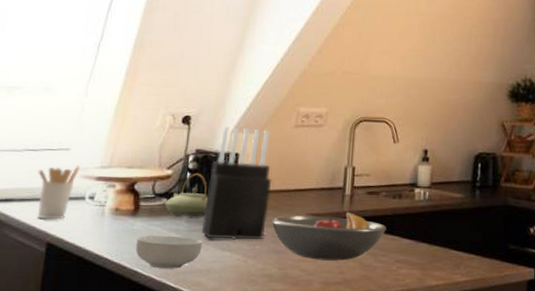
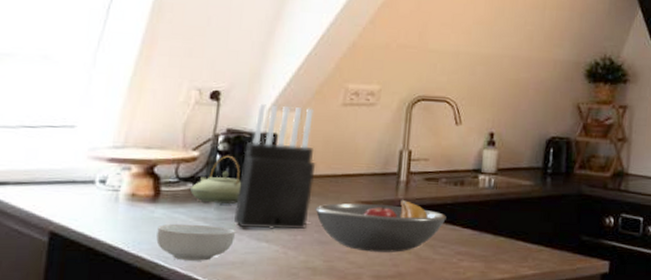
utensil holder: present [38,165,80,220] -> none [37,144,88,206]

